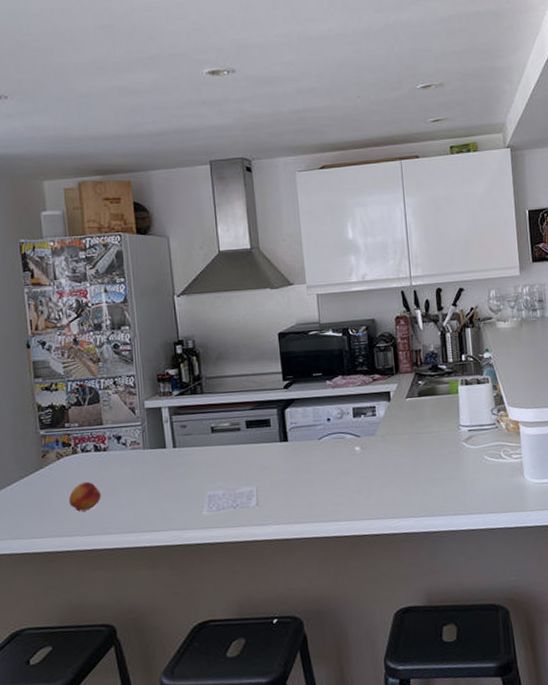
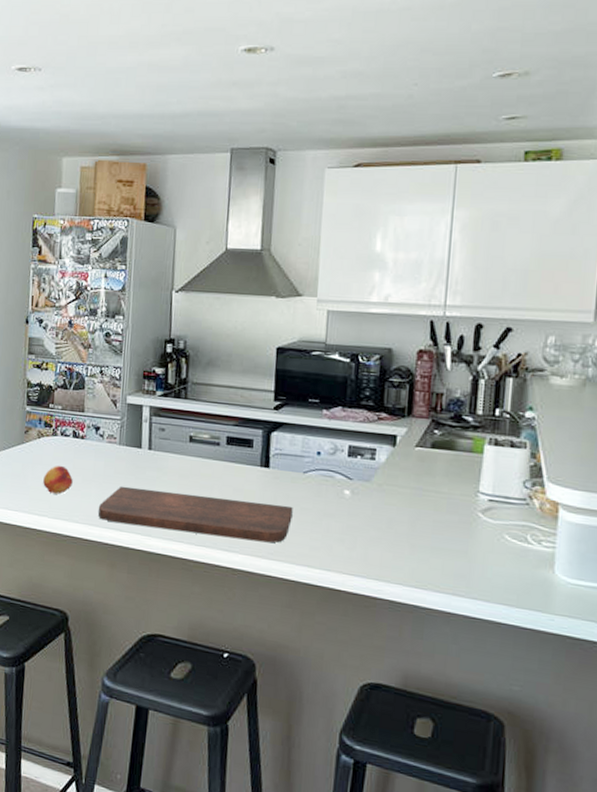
cutting board: none [131,471,315,525] -> present [98,486,293,543]

